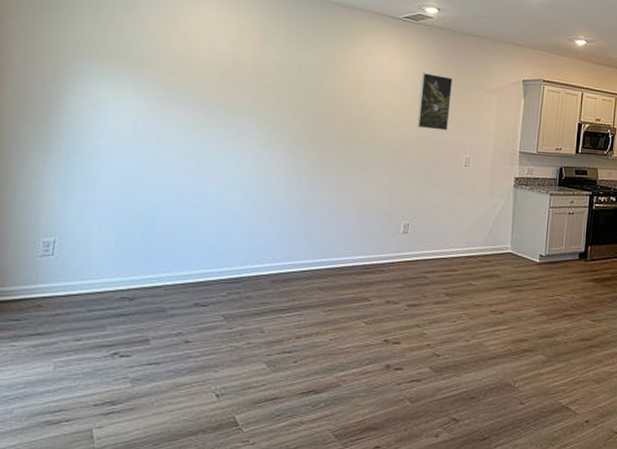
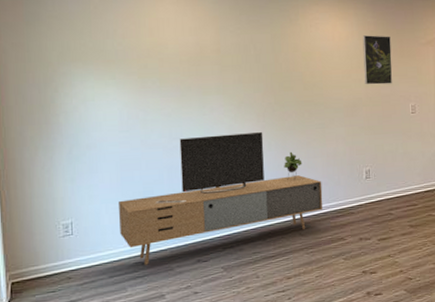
media console: none [109,160,353,302] -> present [119,131,323,265]

